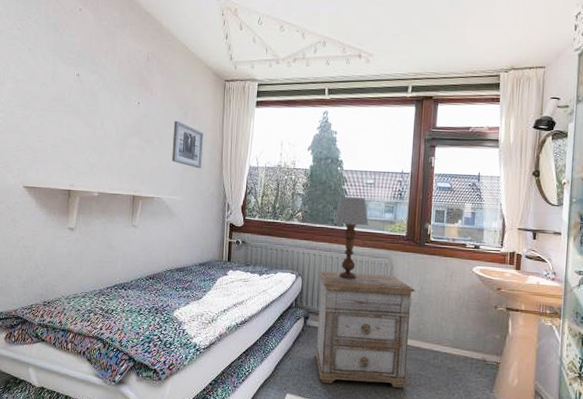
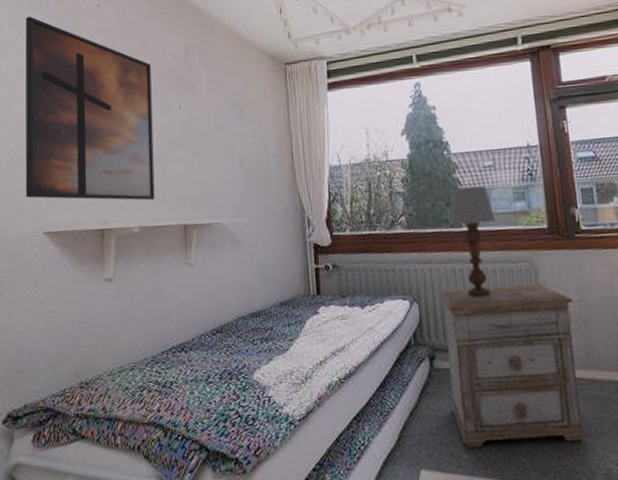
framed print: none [11,10,118,173] -> present [25,16,155,201]
wall art: present [171,120,203,169] -> none [226,121,268,179]

